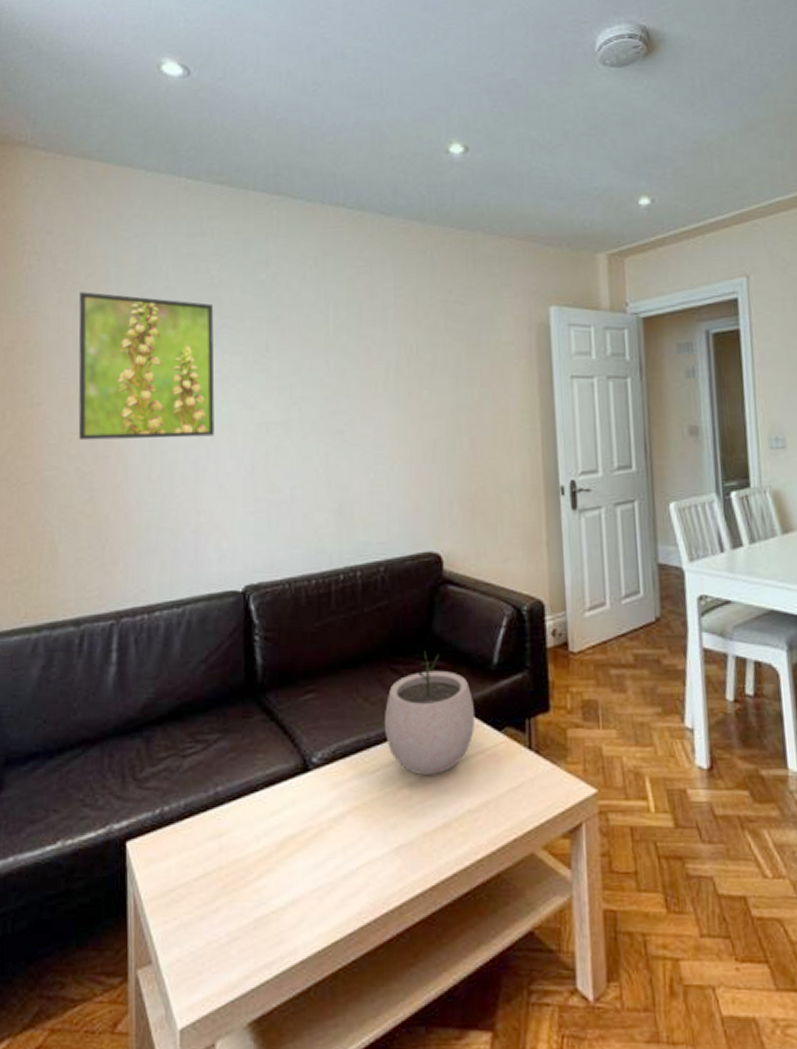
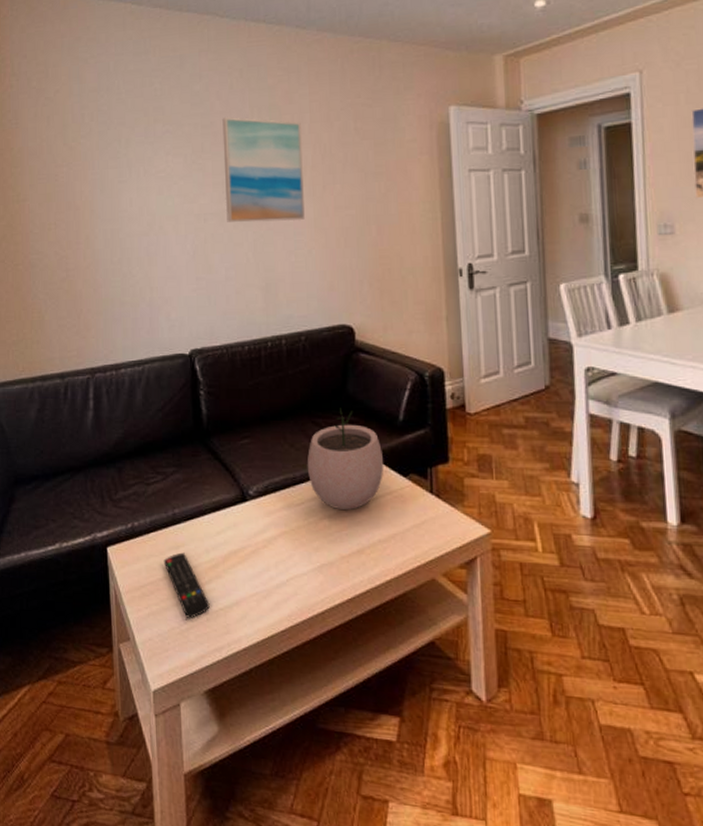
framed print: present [78,292,215,441] -> none [50,106,162,230]
remote control: none [200,842,258,927] -> present [163,552,210,618]
wall art: none [292,310,386,433] -> present [222,116,305,222]

